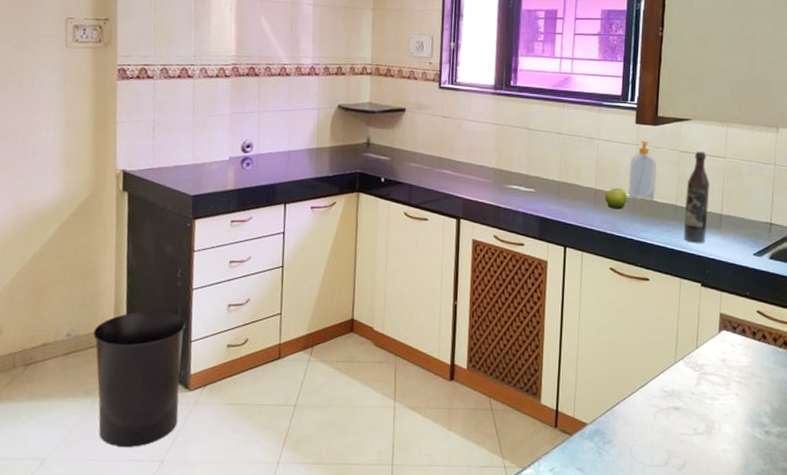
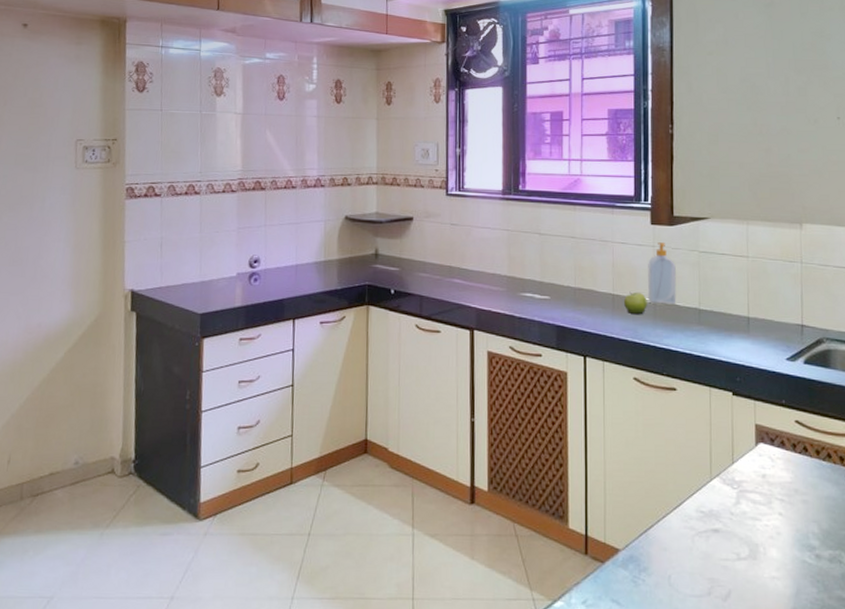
waste bin: present [93,310,186,447] -> none [101,435,195,583]
wine bottle: present [683,151,710,244] -> none [709,251,734,350]

